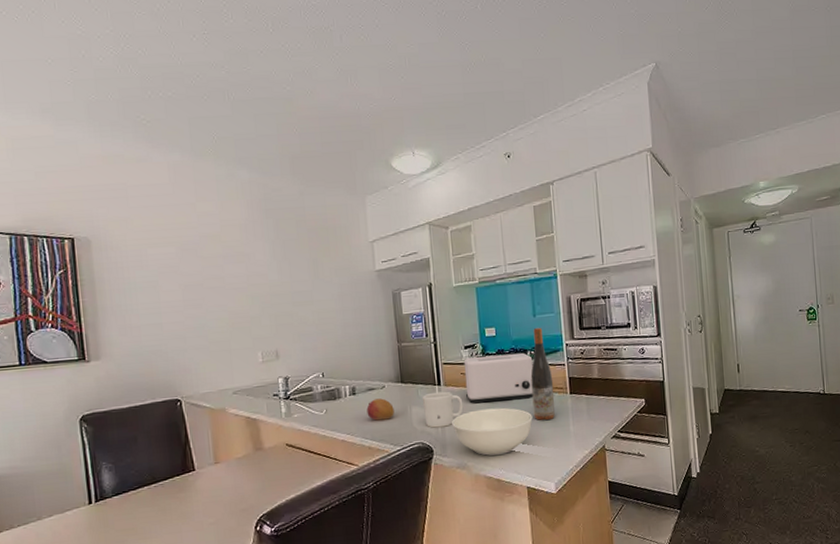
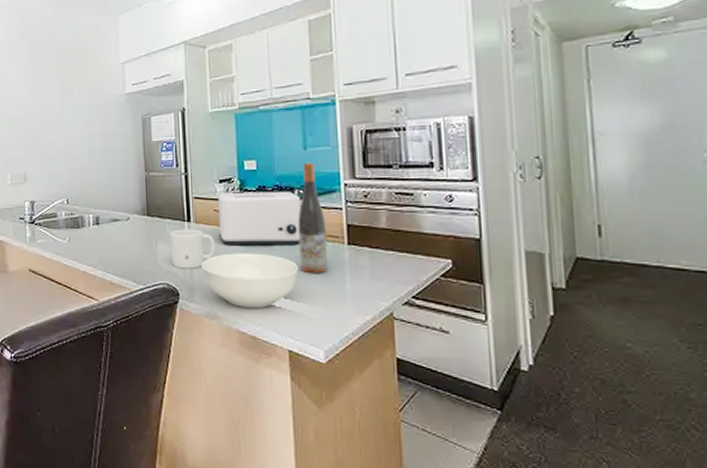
fruit: present [366,398,394,421] -> none [110,231,139,254]

